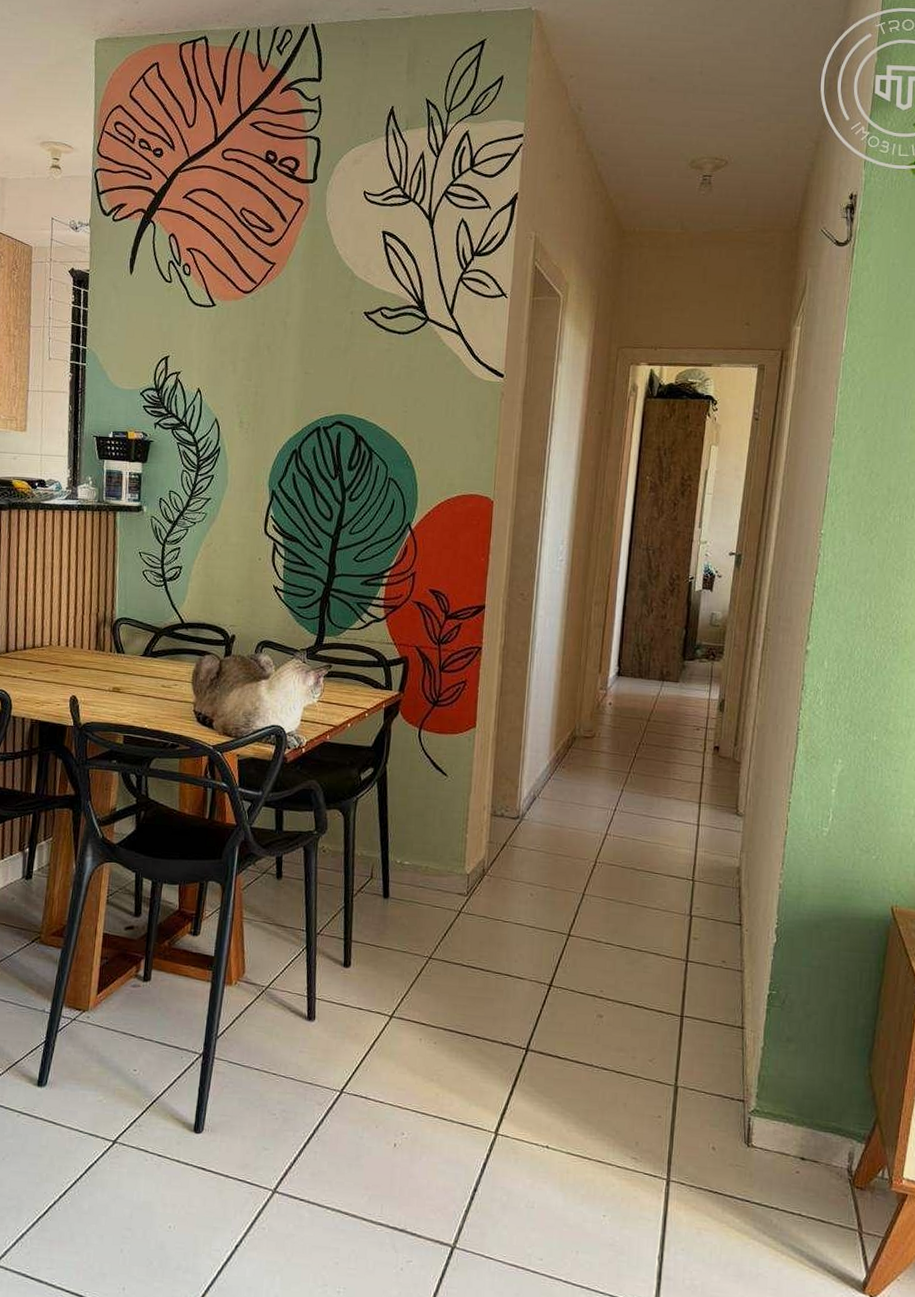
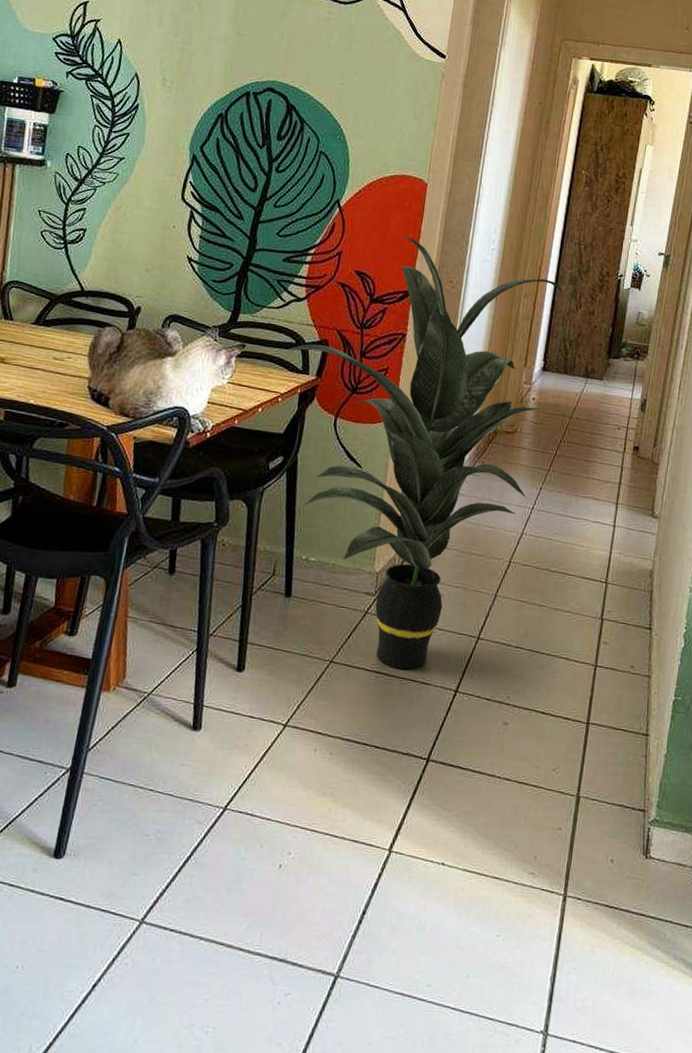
indoor plant: none [371,553,636,965] -> present [288,235,565,670]

